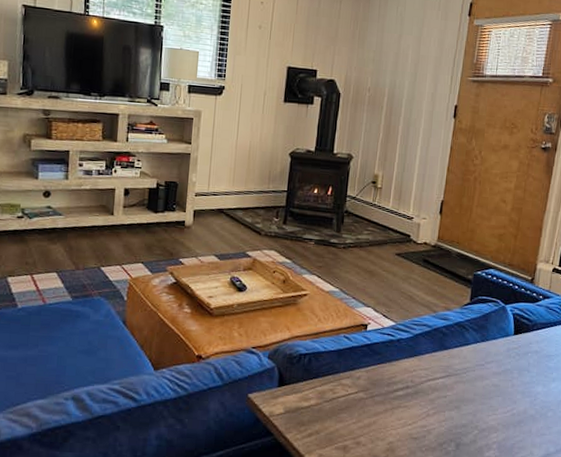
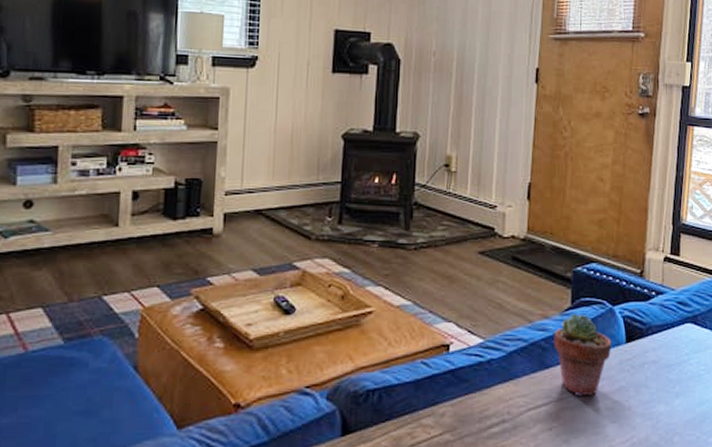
potted succulent: none [453,308,502,374] -> present [554,313,612,396]

